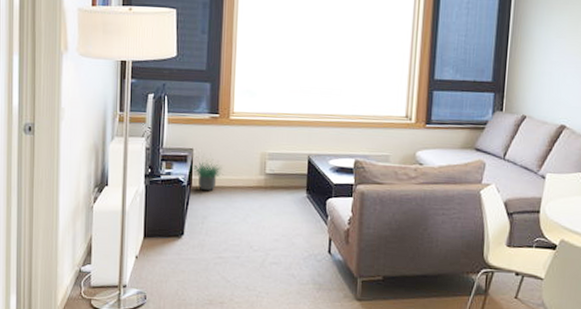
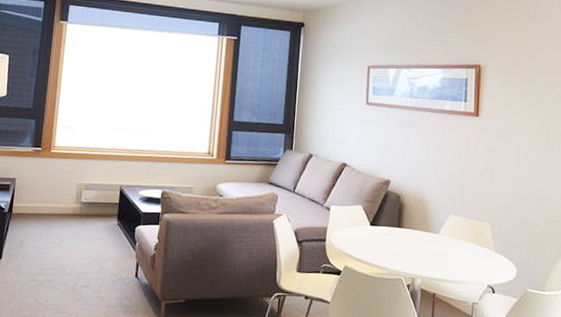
potted plant: present [191,157,223,191] -> none [13,186,42,218]

